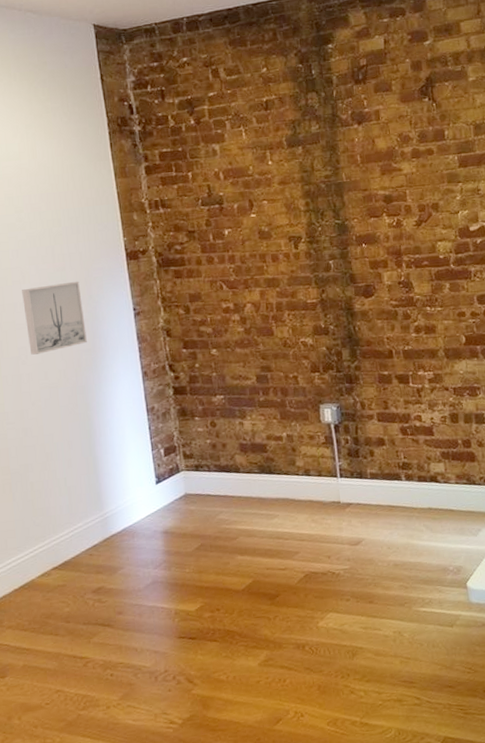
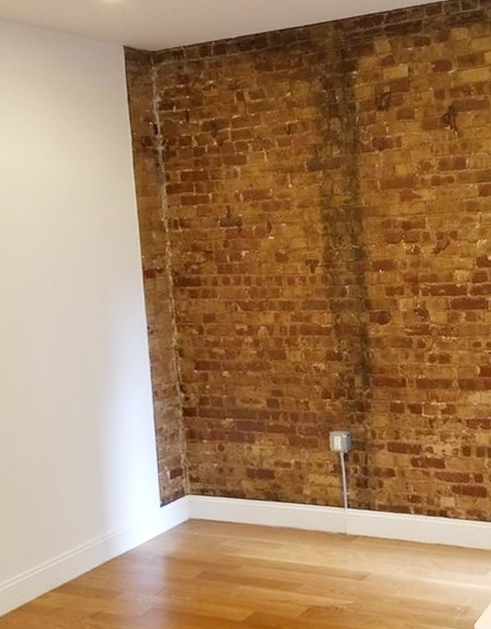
wall art: present [22,281,87,355] -> none [38,297,99,370]

